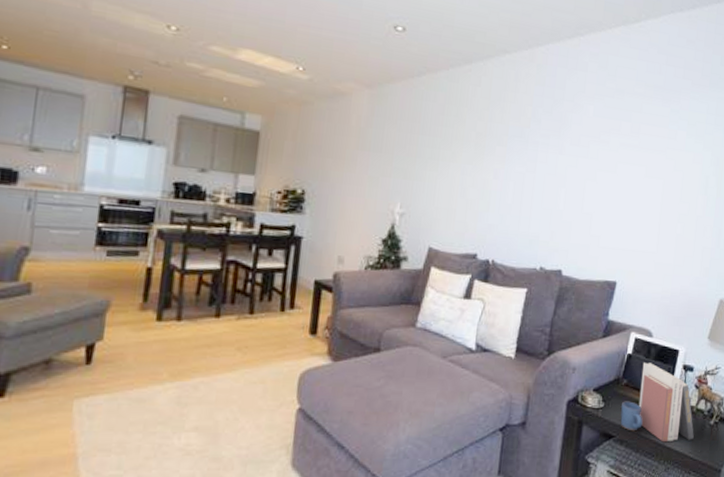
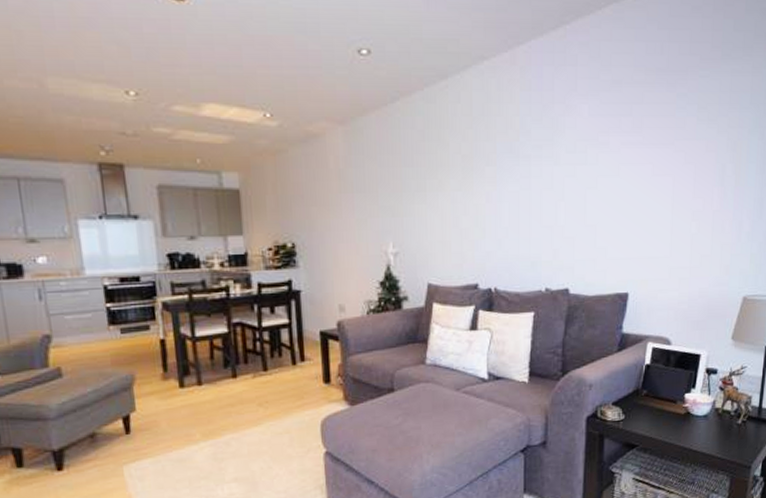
mug: present [620,401,643,431] -> none [642,410,666,439]
books: present [638,362,694,442] -> none [660,370,721,446]

